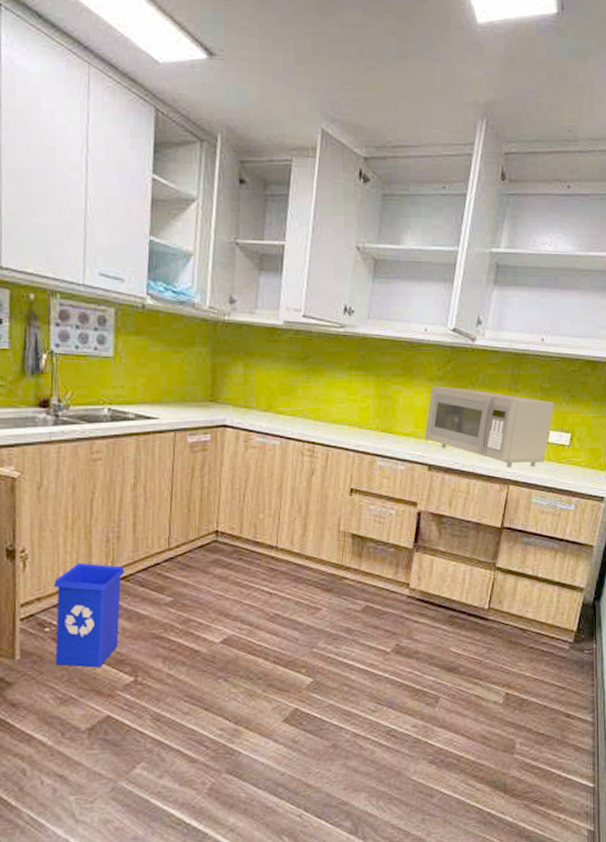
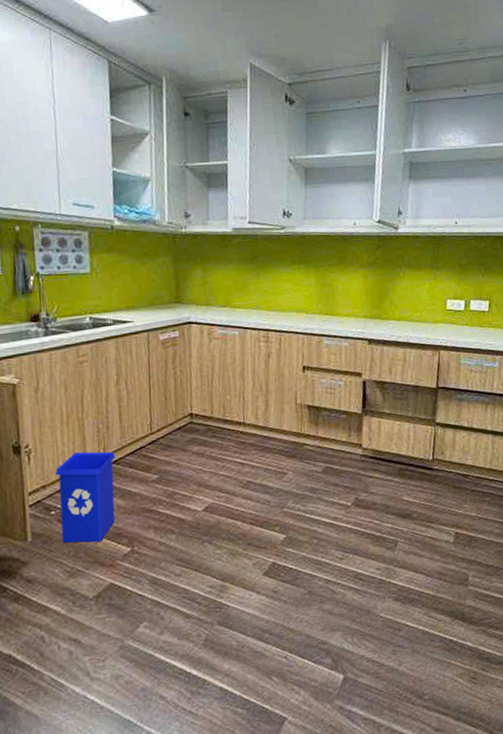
microwave: present [425,386,555,468] -> none [362,270,472,336]

